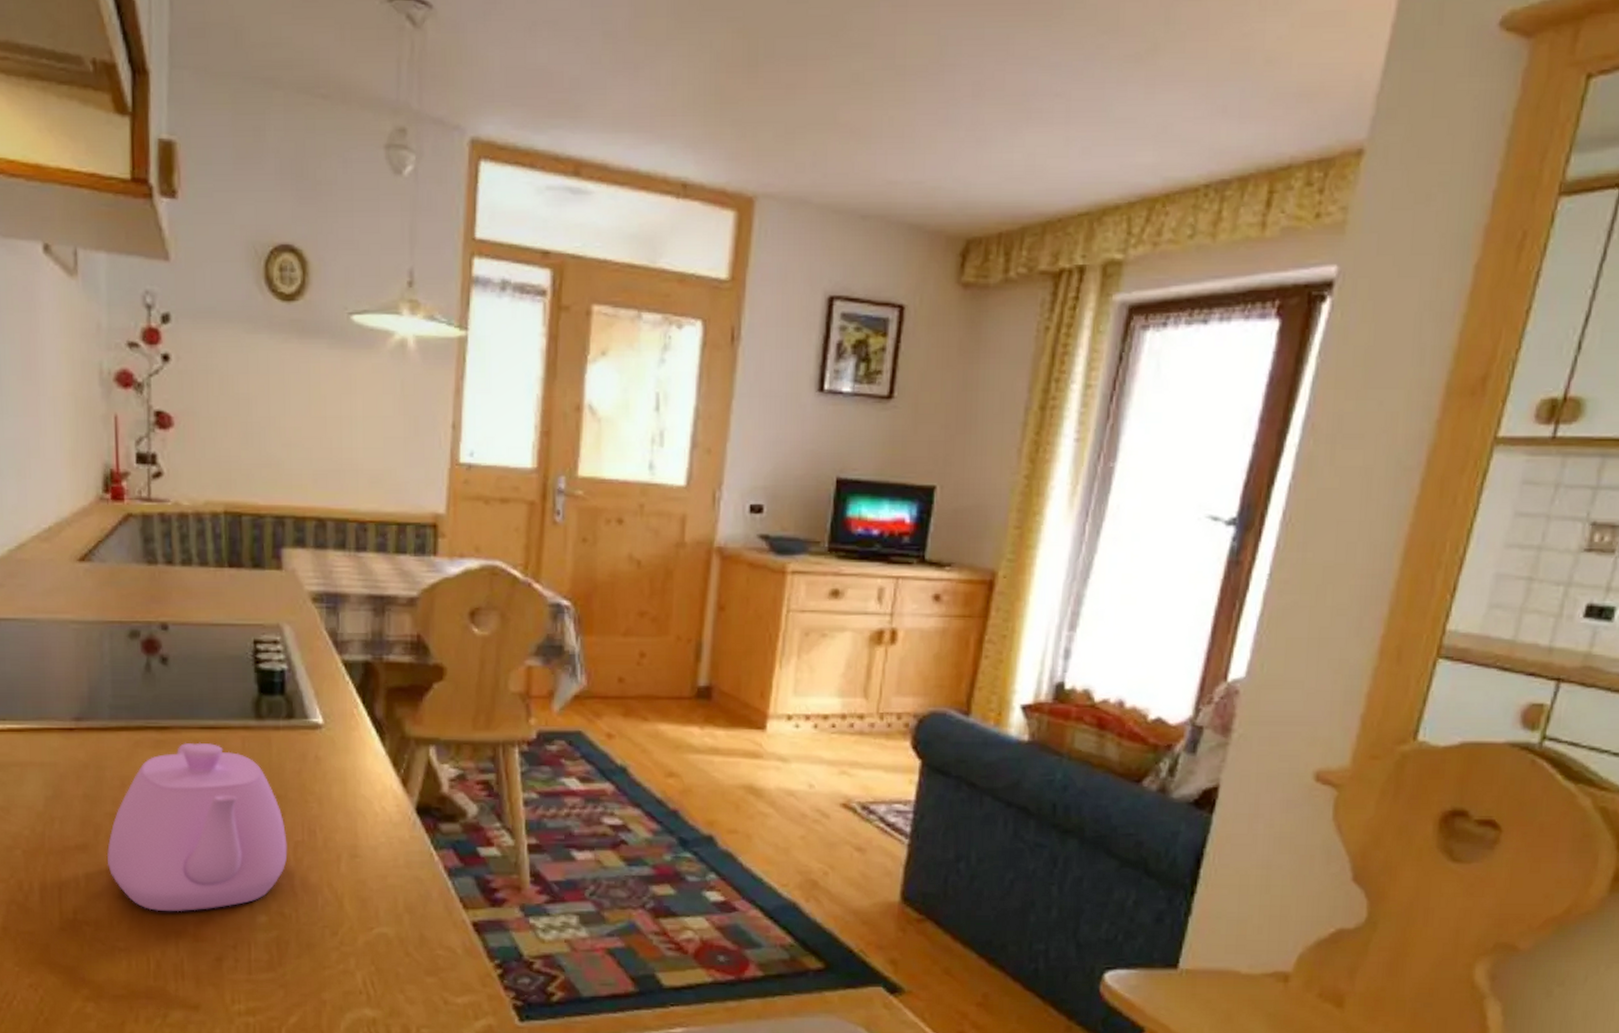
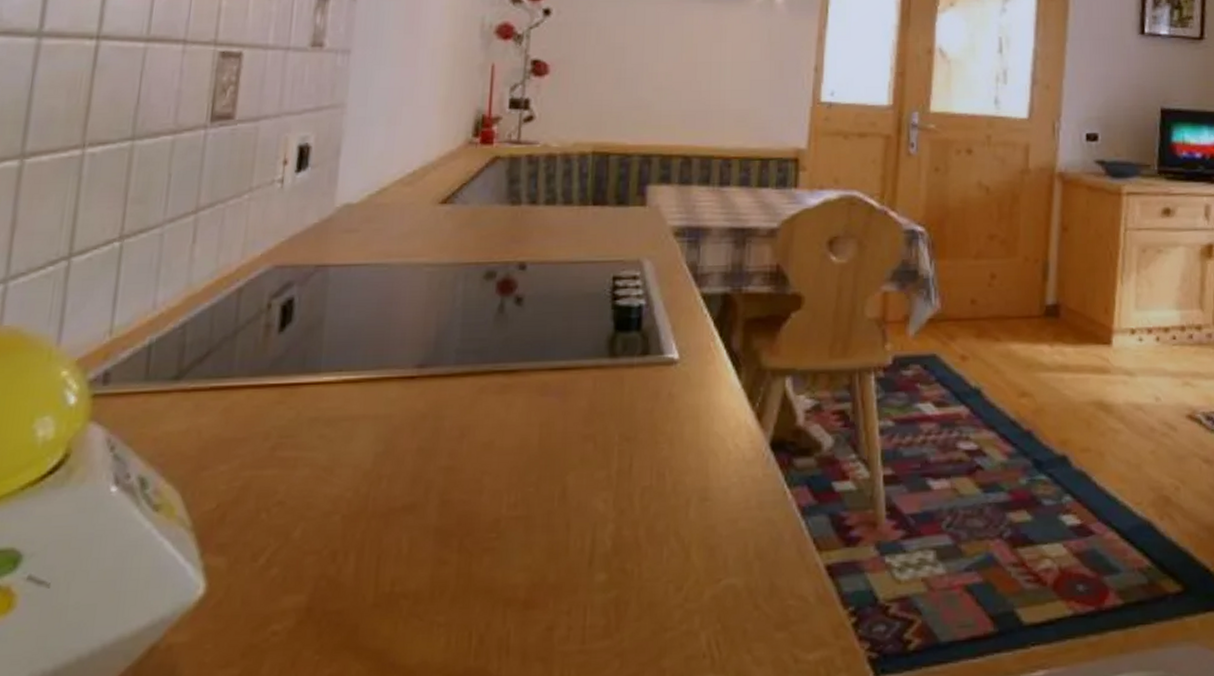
teapot: present [106,742,288,912] -> none [435,384,634,577]

